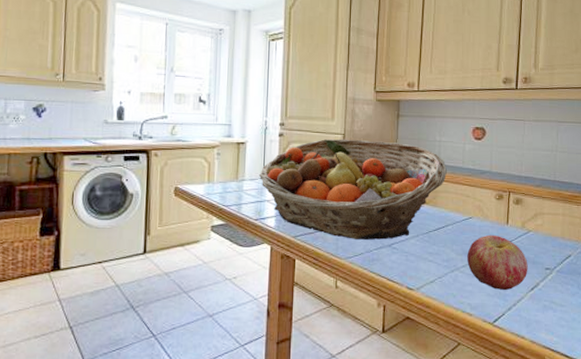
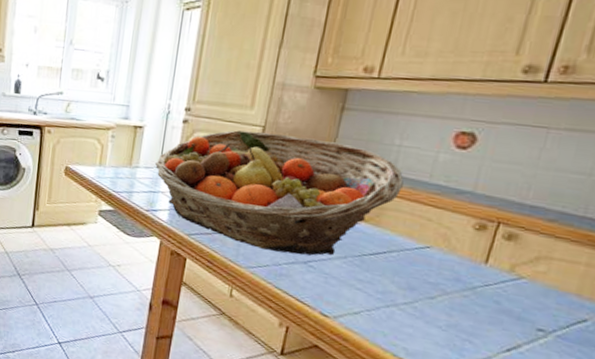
apple: present [467,234,528,291] -> none [411,272,509,345]

